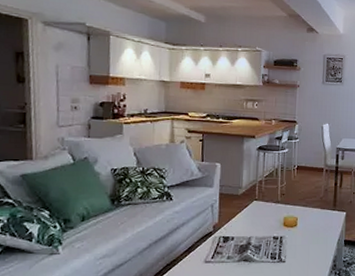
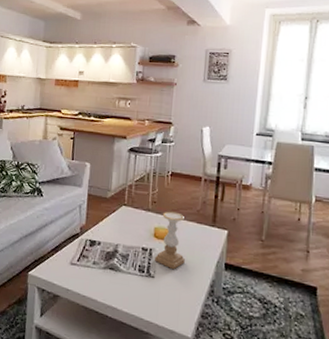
candle holder: none [285,201,311,253] -> present [155,211,185,270]

